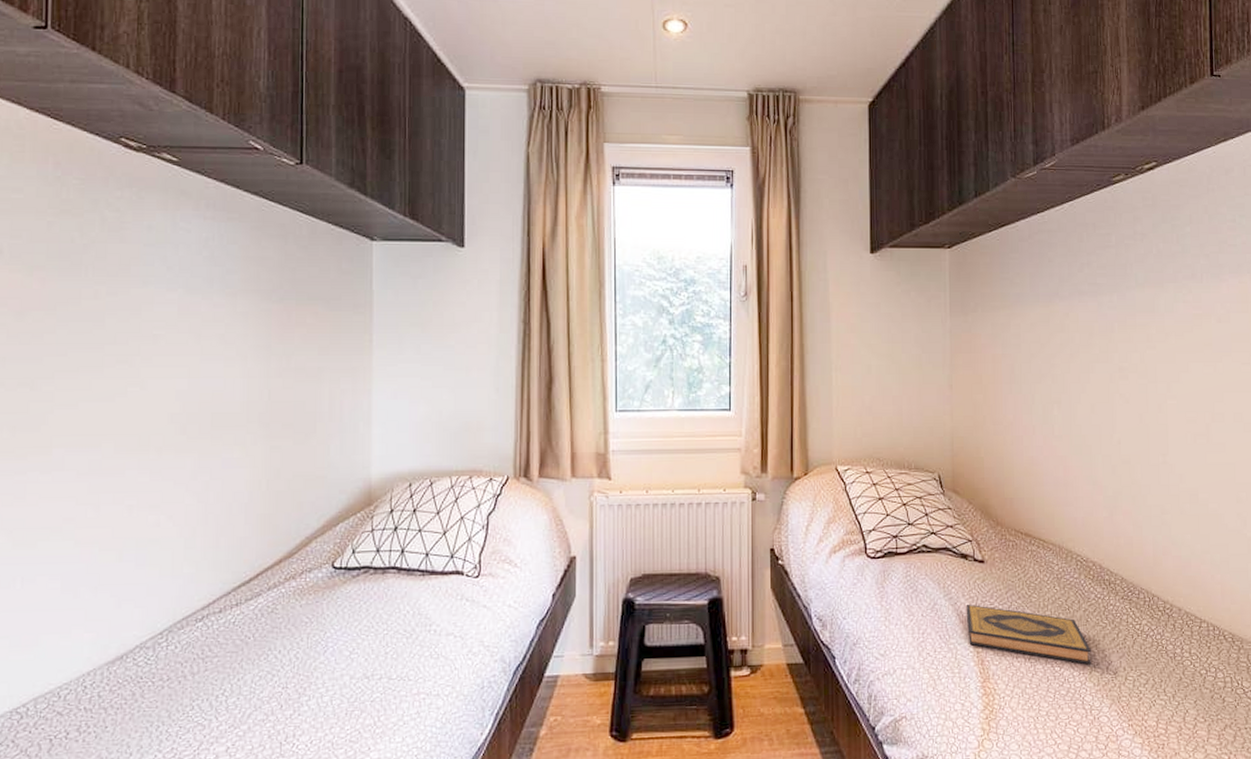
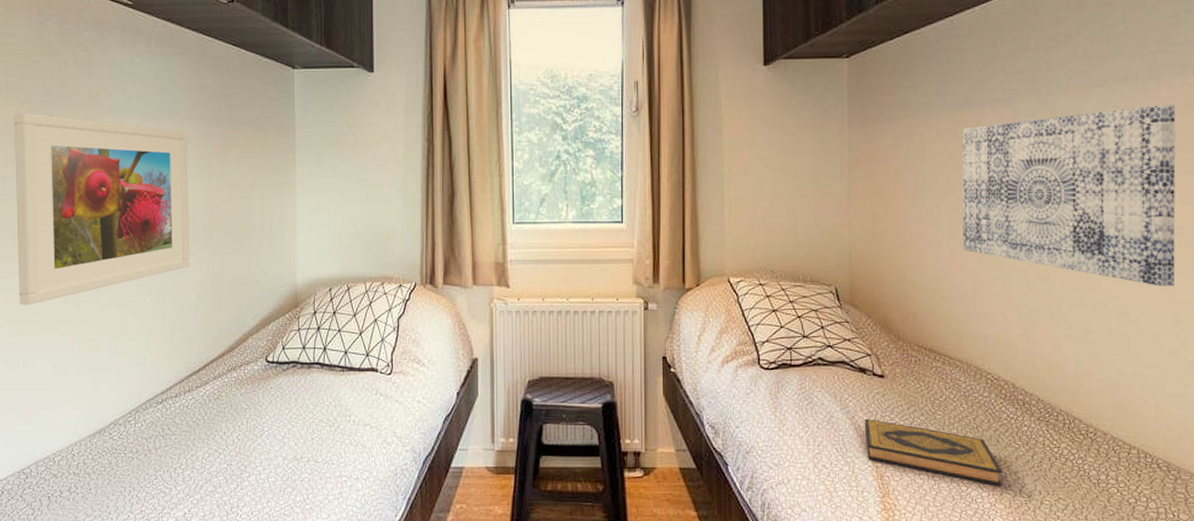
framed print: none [18,281,243,510] -> present [14,112,191,305]
wall art: none [1053,301,1236,469] -> present [962,105,1176,287]

